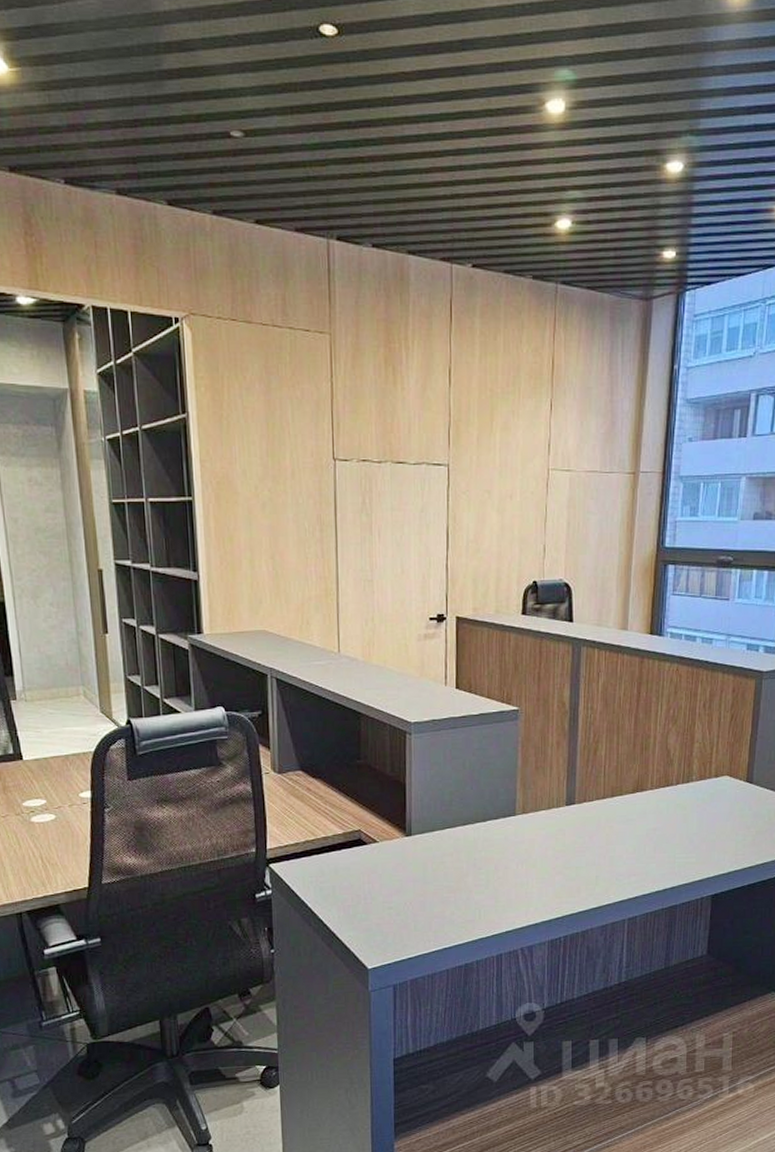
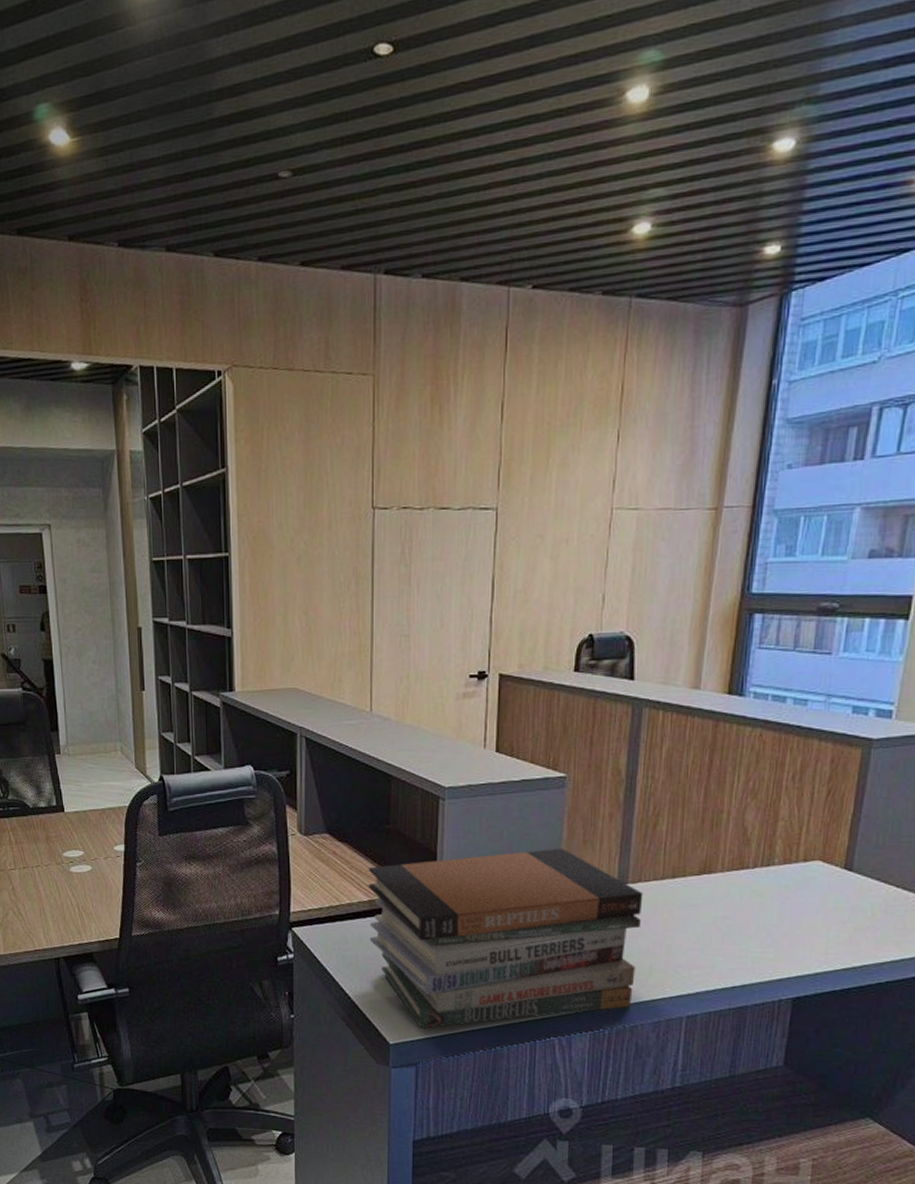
book stack: none [341,774,588,952] -> present [368,848,644,1029]

